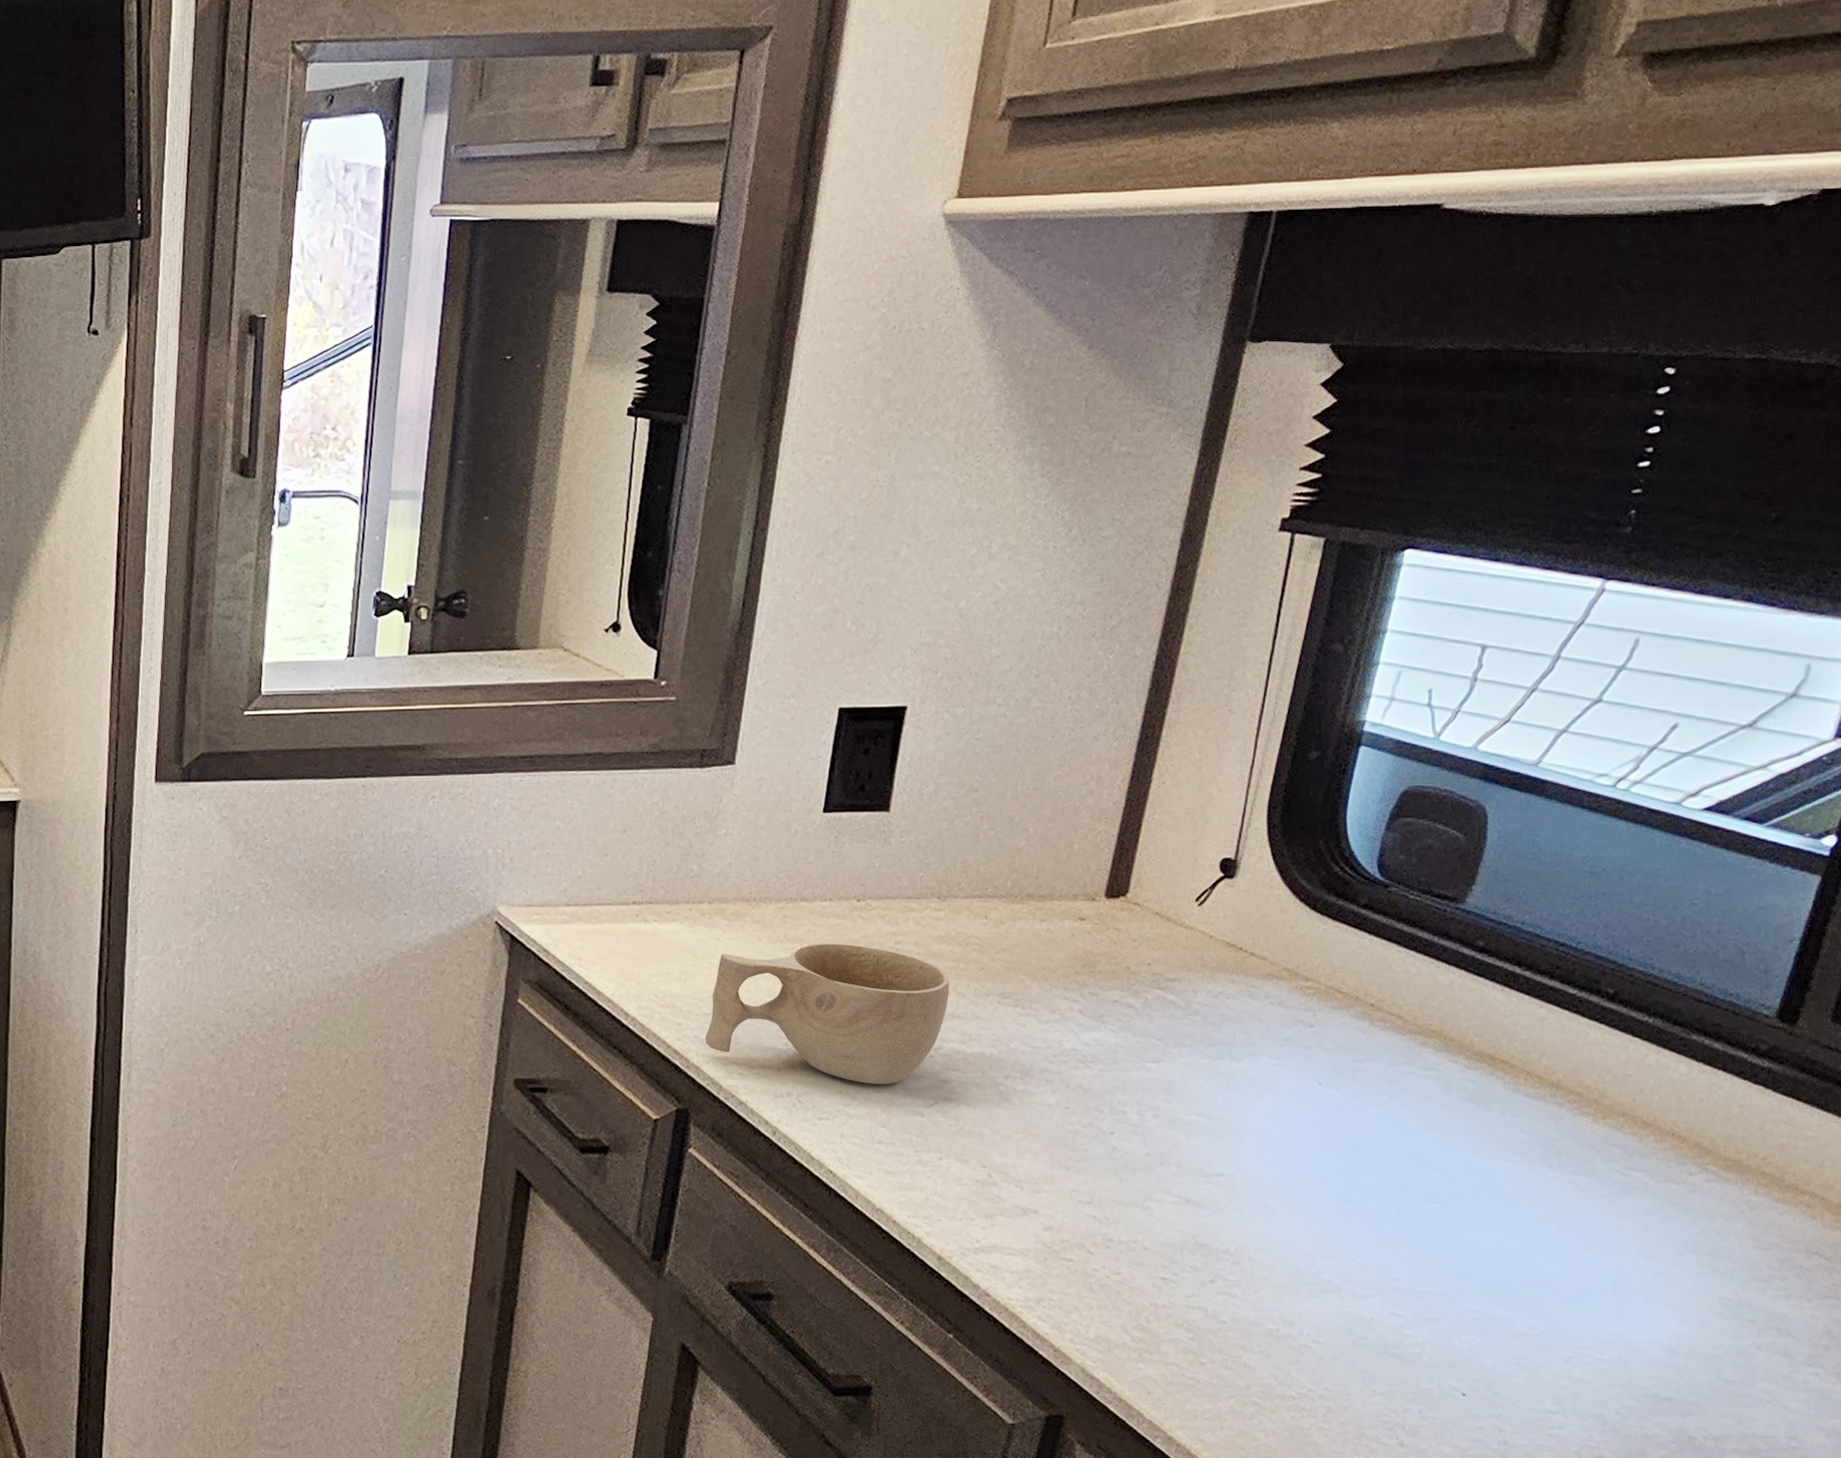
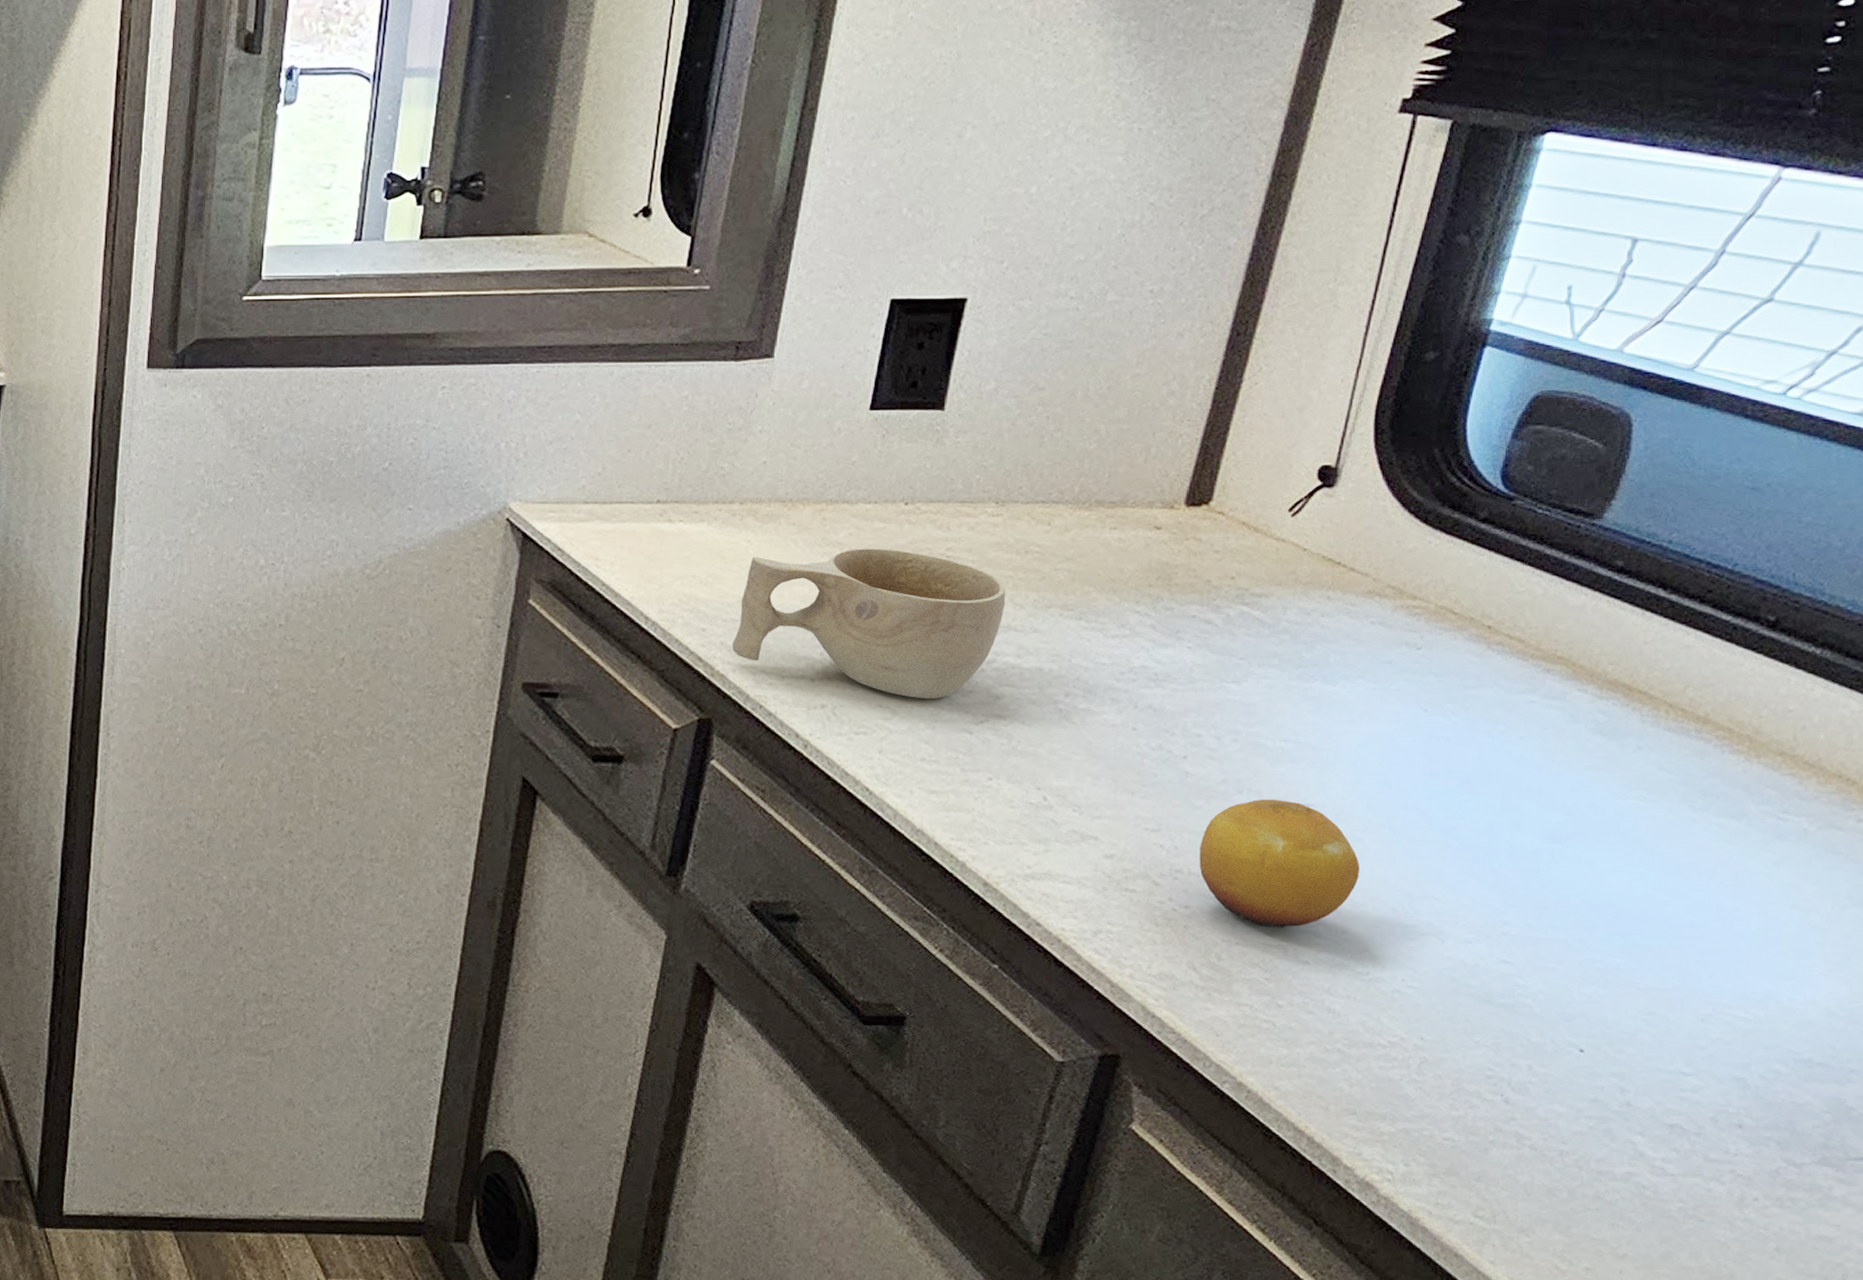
fruit: none [1128,1170,1268,1290] -> present [1199,799,1360,928]

